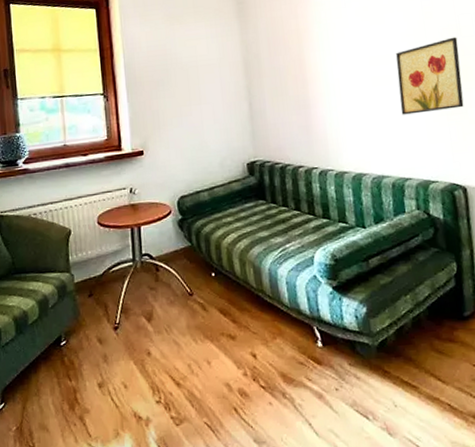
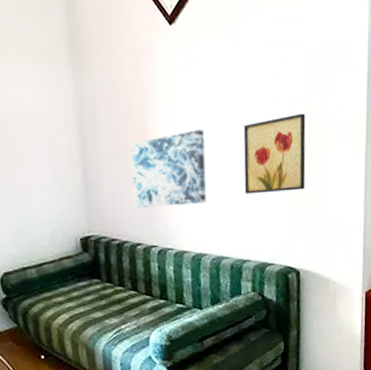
wall art: none [291,60,364,134] -> present [131,130,206,208]

